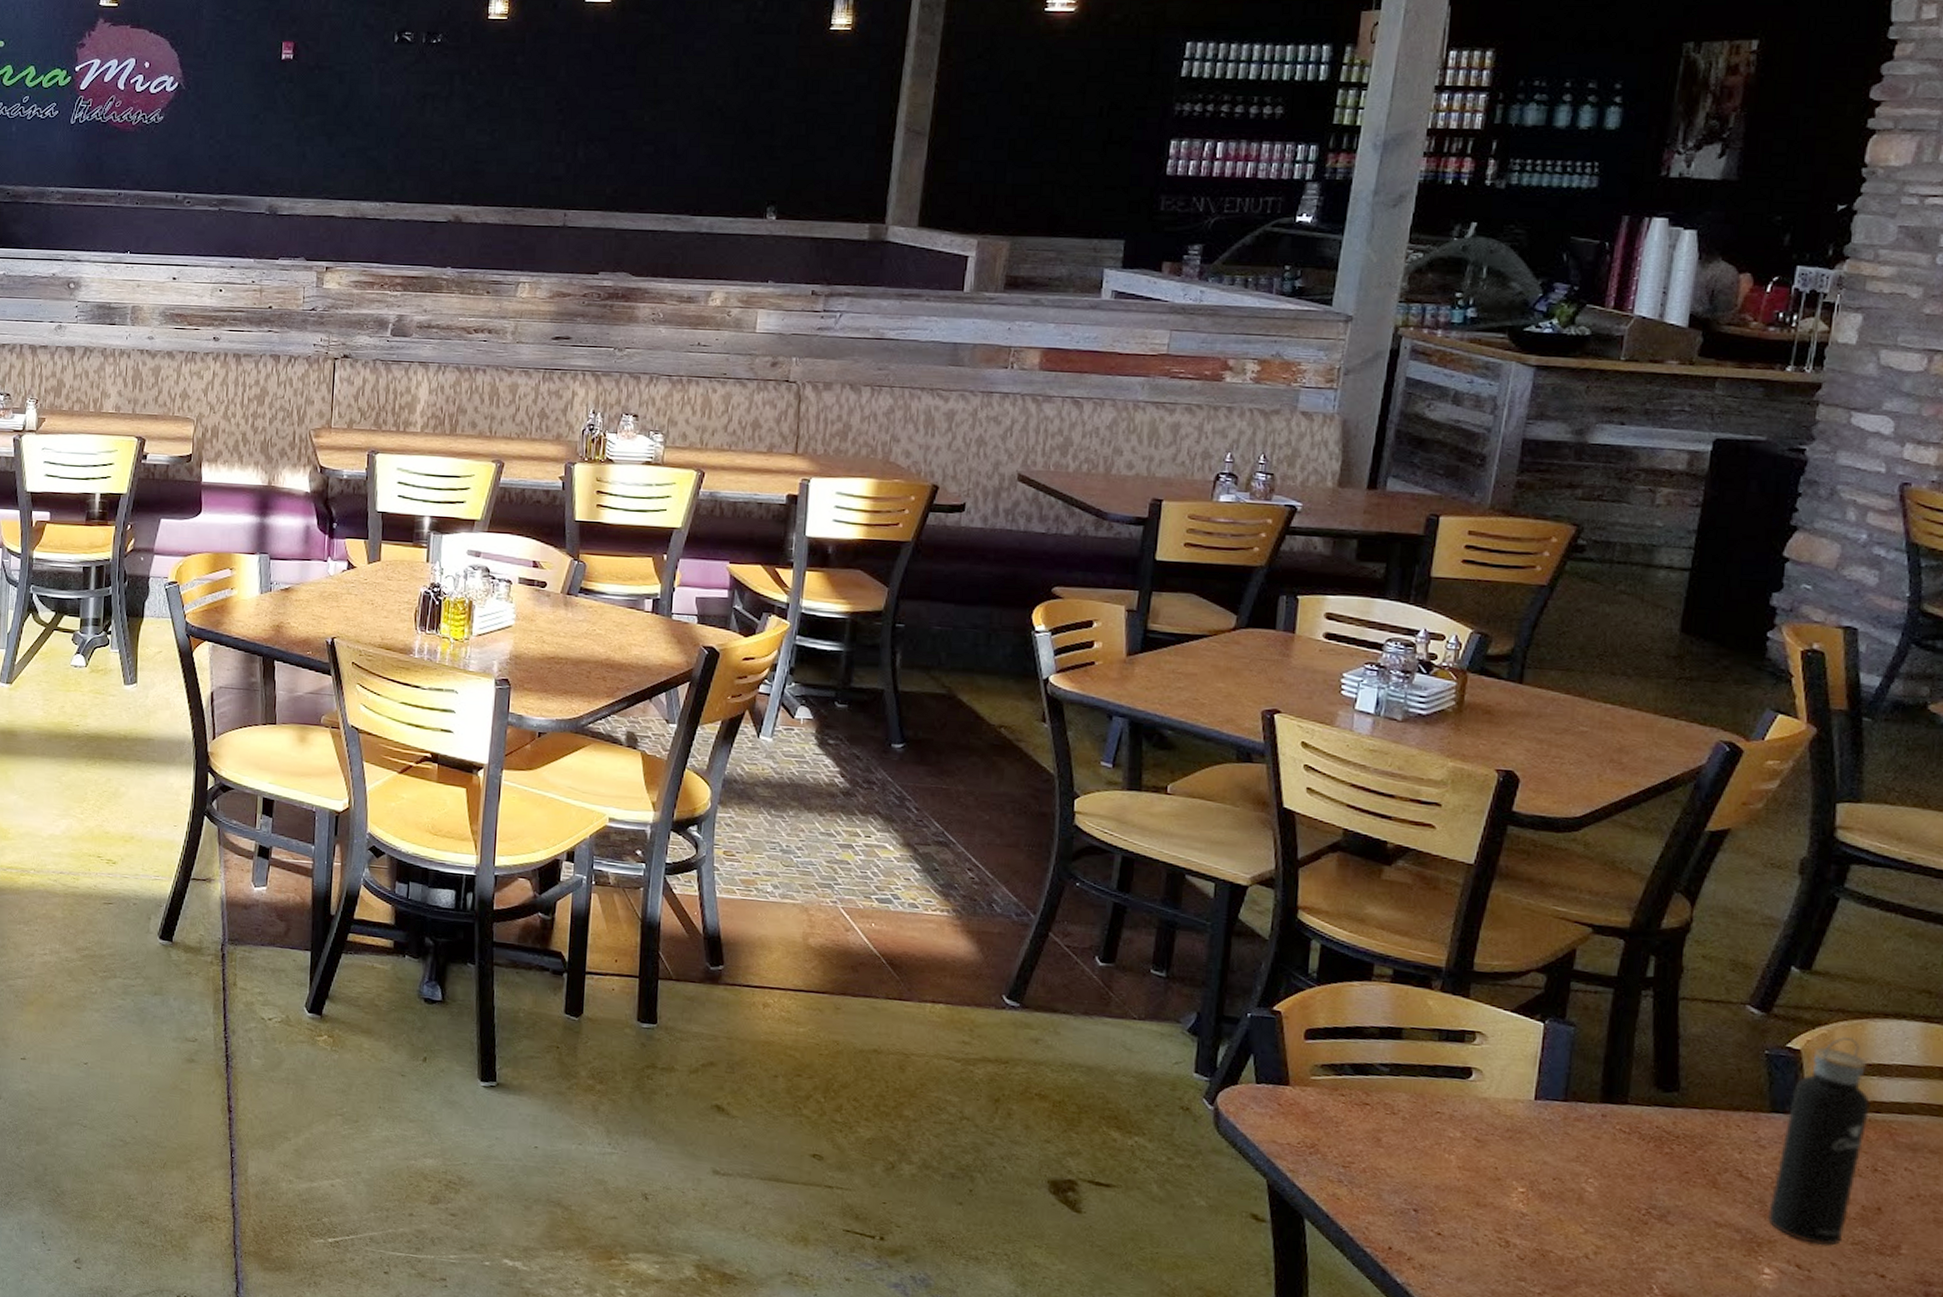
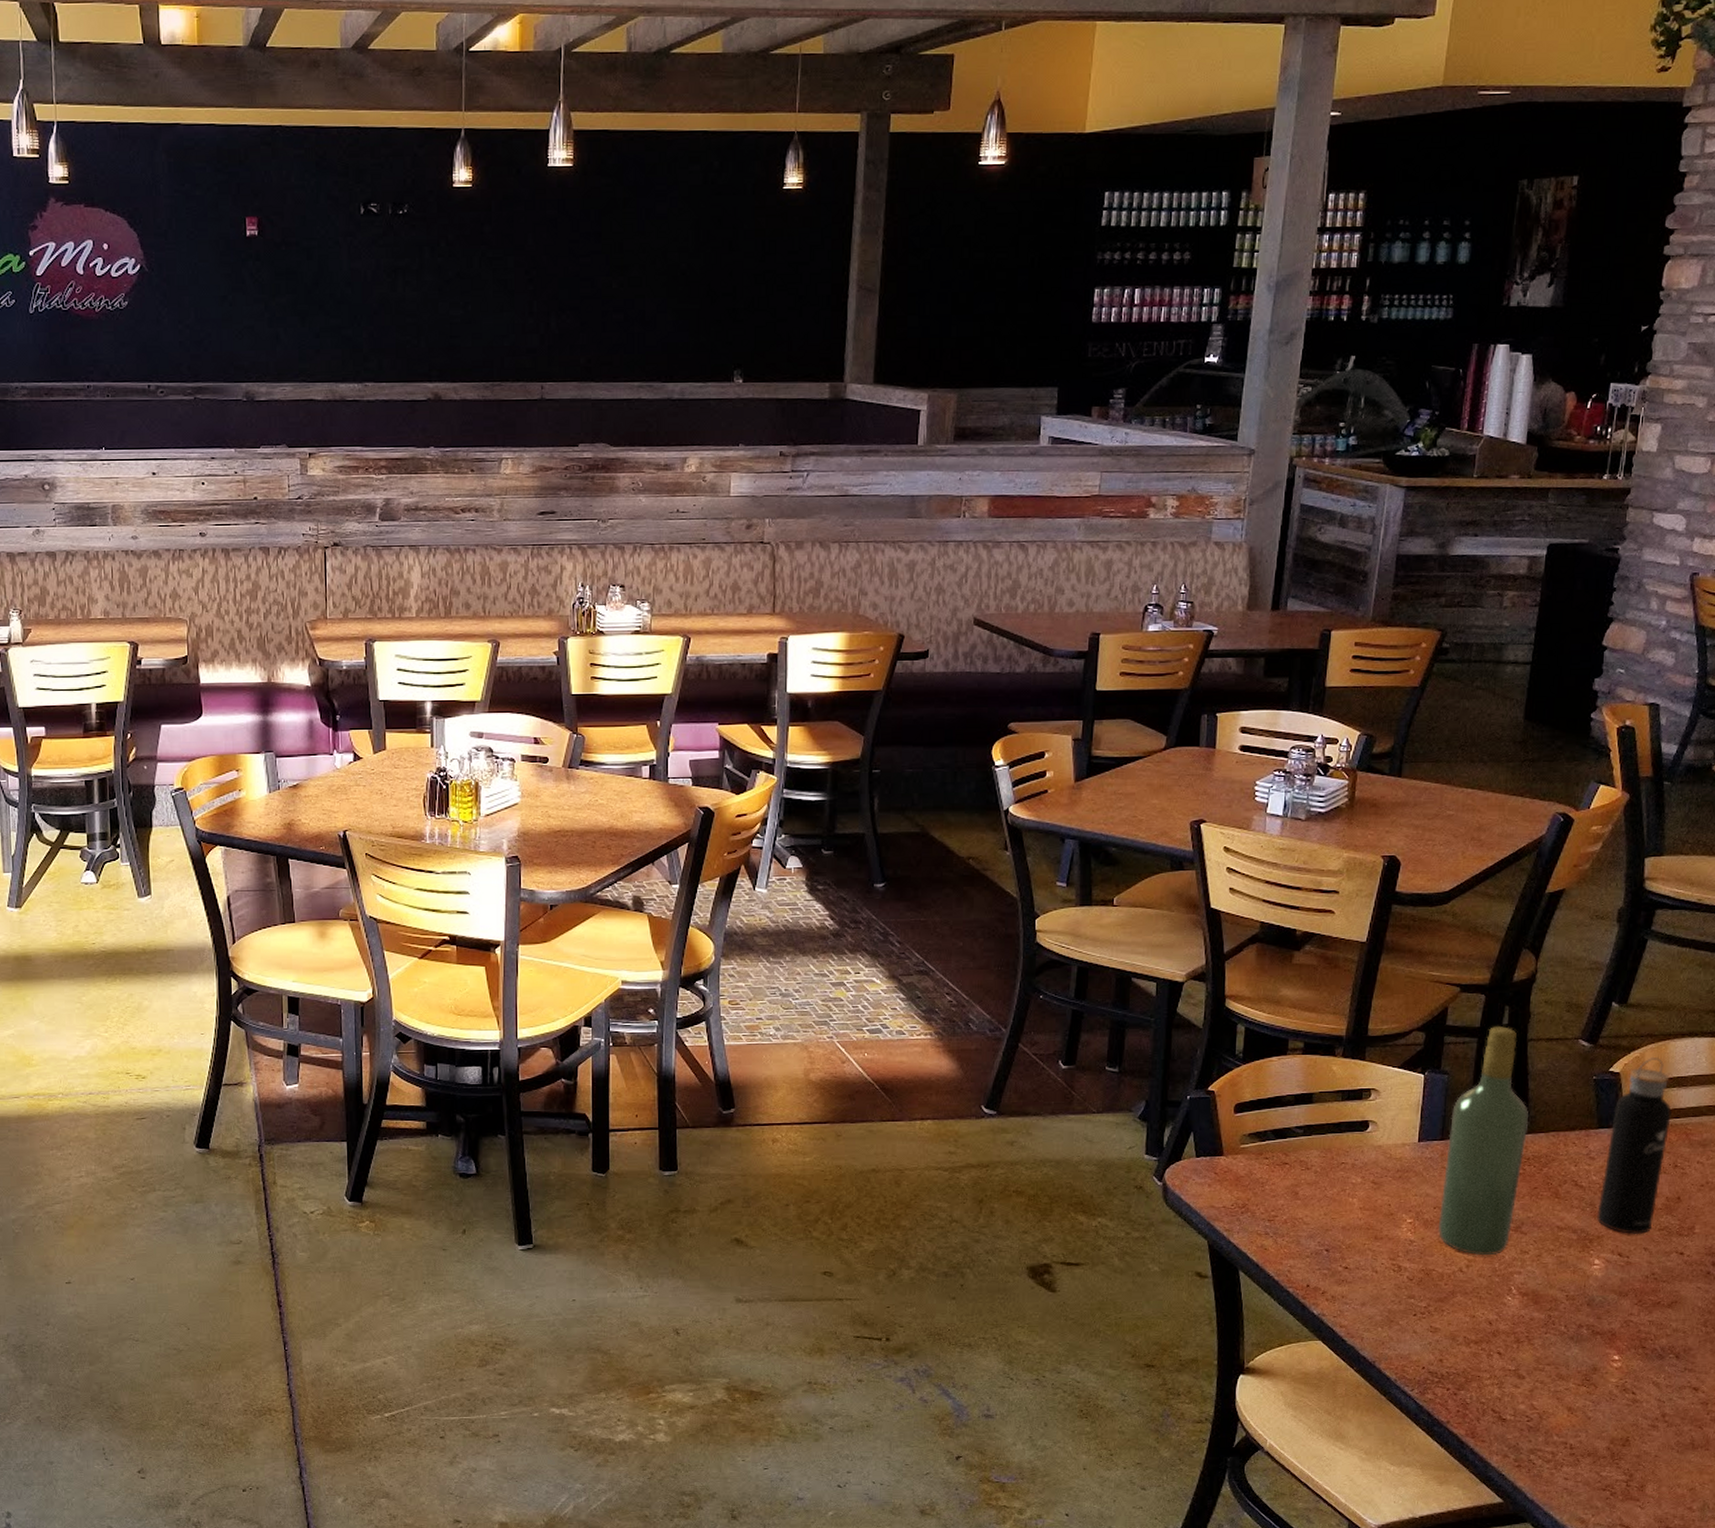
wine bottle: none [1557,978,1679,1244] -> present [1437,1026,1529,1255]

